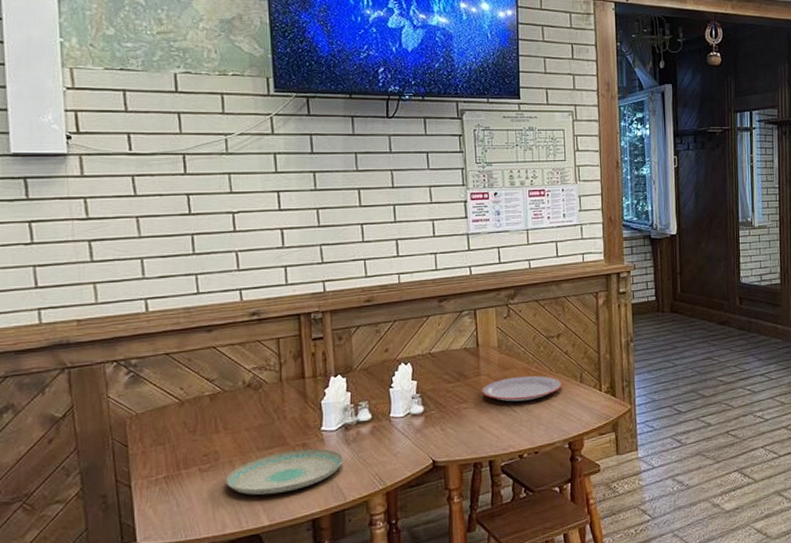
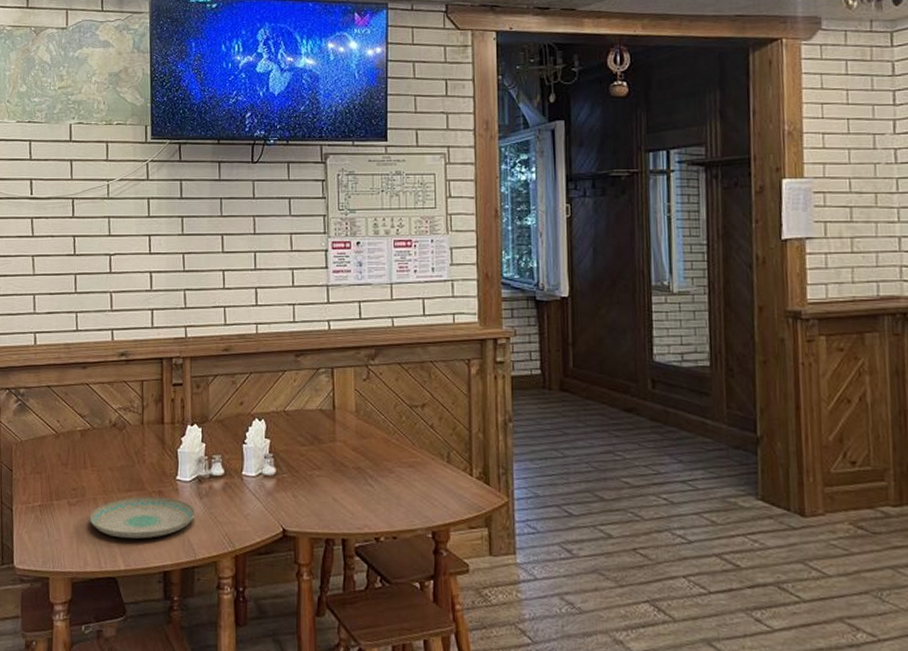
plate: present [482,375,562,402] -> none [337,447,426,477]

